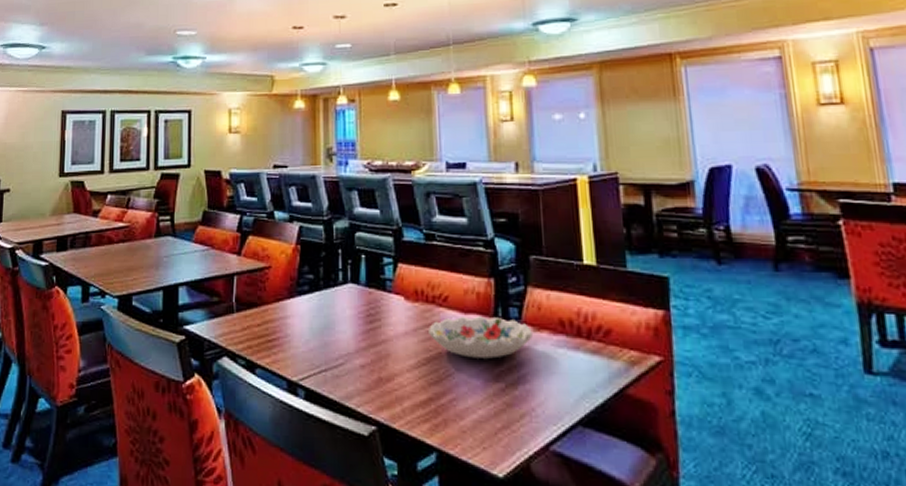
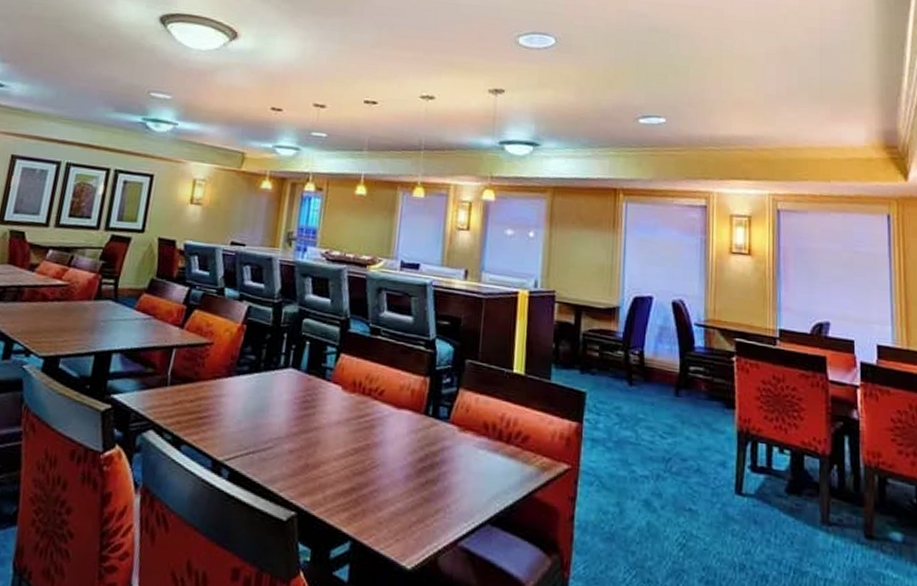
decorative bowl: present [429,315,532,359] -> none [360,410,458,454]

